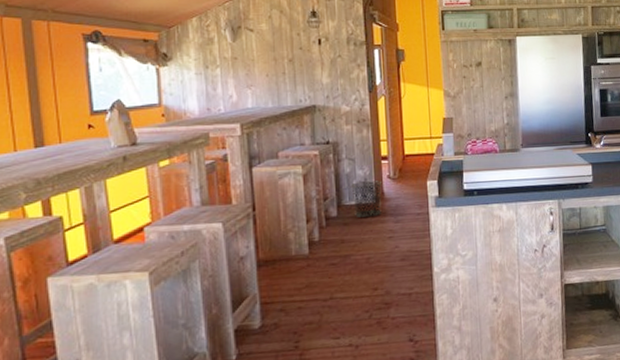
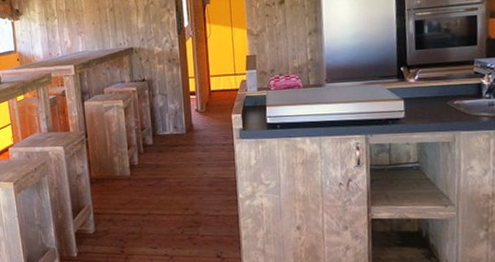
waste bin: present [351,180,382,218] -> none [164,114,191,147]

